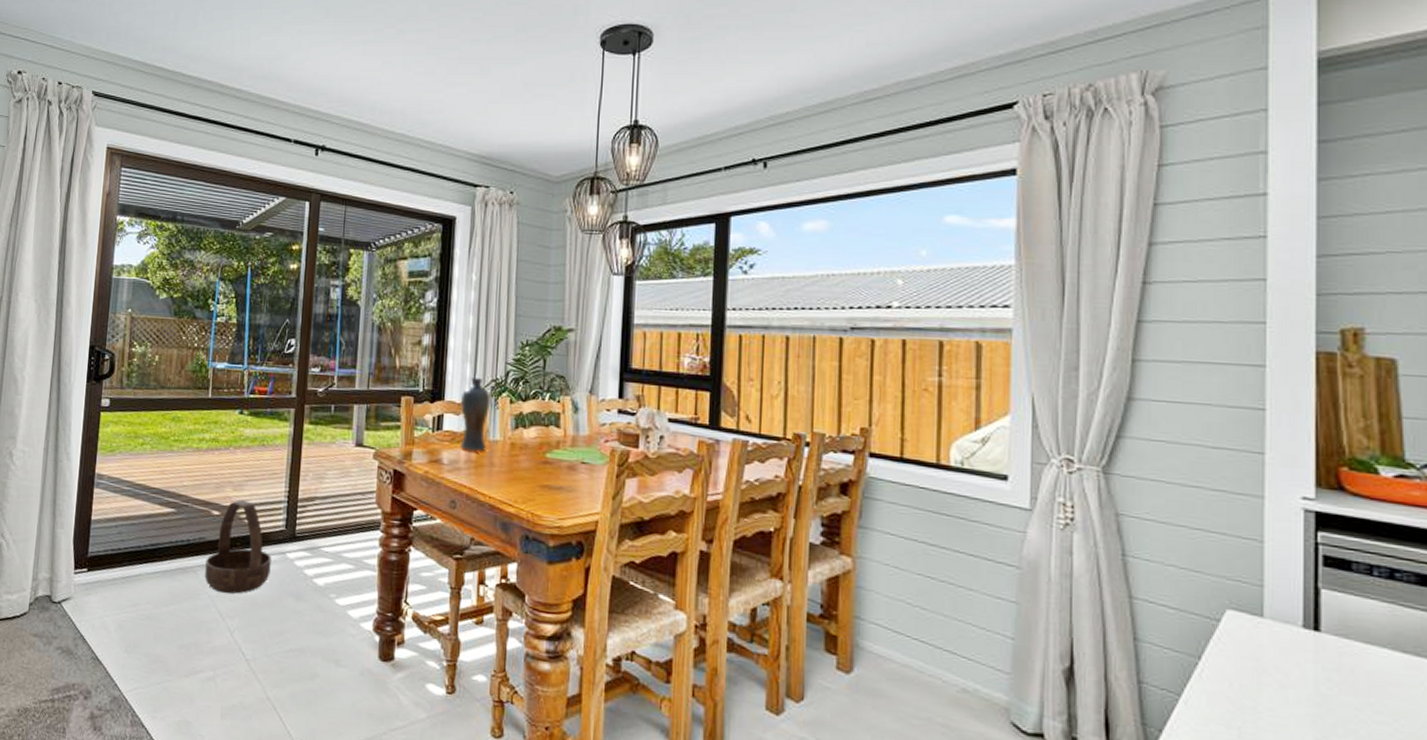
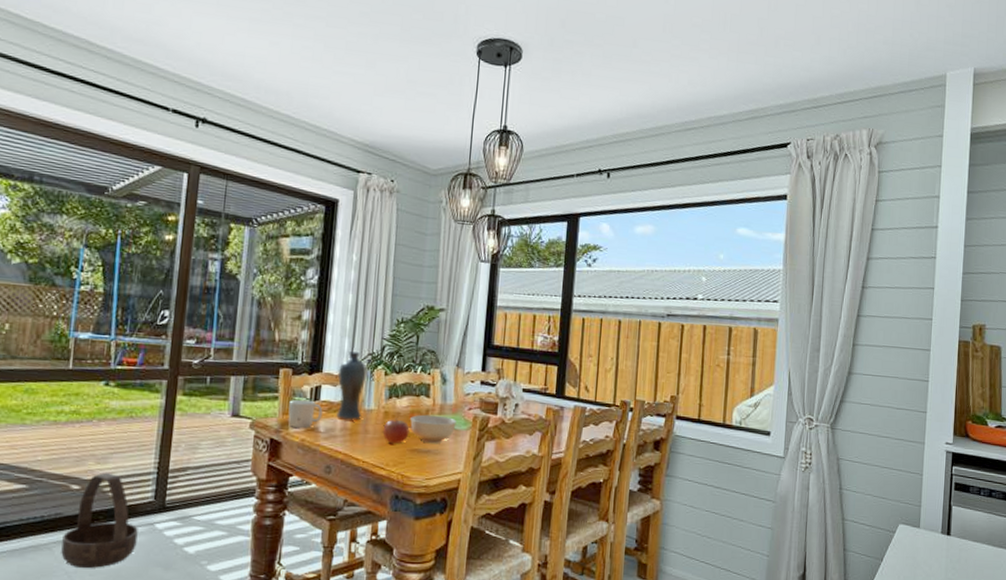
mug: none [410,428,446,460] -> present [287,399,323,428]
fruit: none [509,450,539,479] -> present [382,418,410,444]
bowl: none [539,447,592,480] -> present [410,414,457,444]

